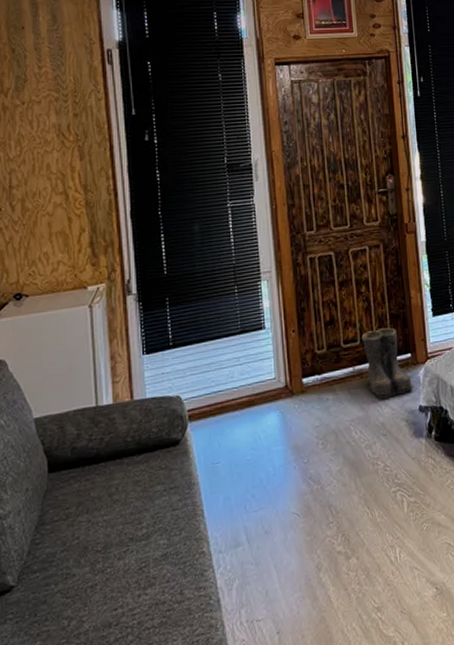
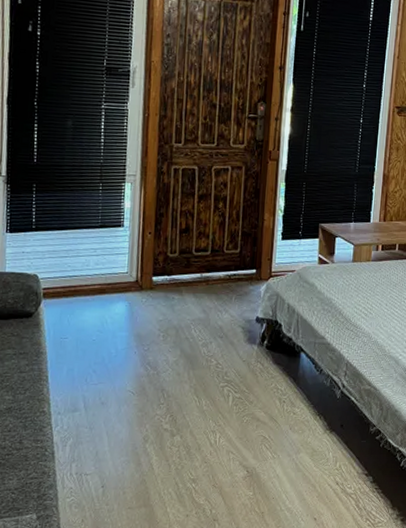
boots: present [361,327,415,399] -> none [211,243,255,306]

